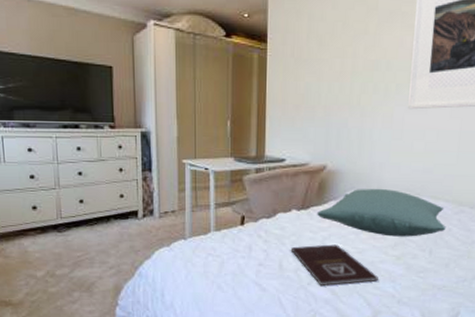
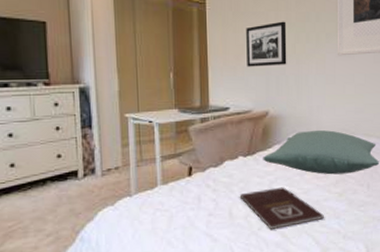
picture frame: none [306,69,353,118] -> present [246,21,287,67]

